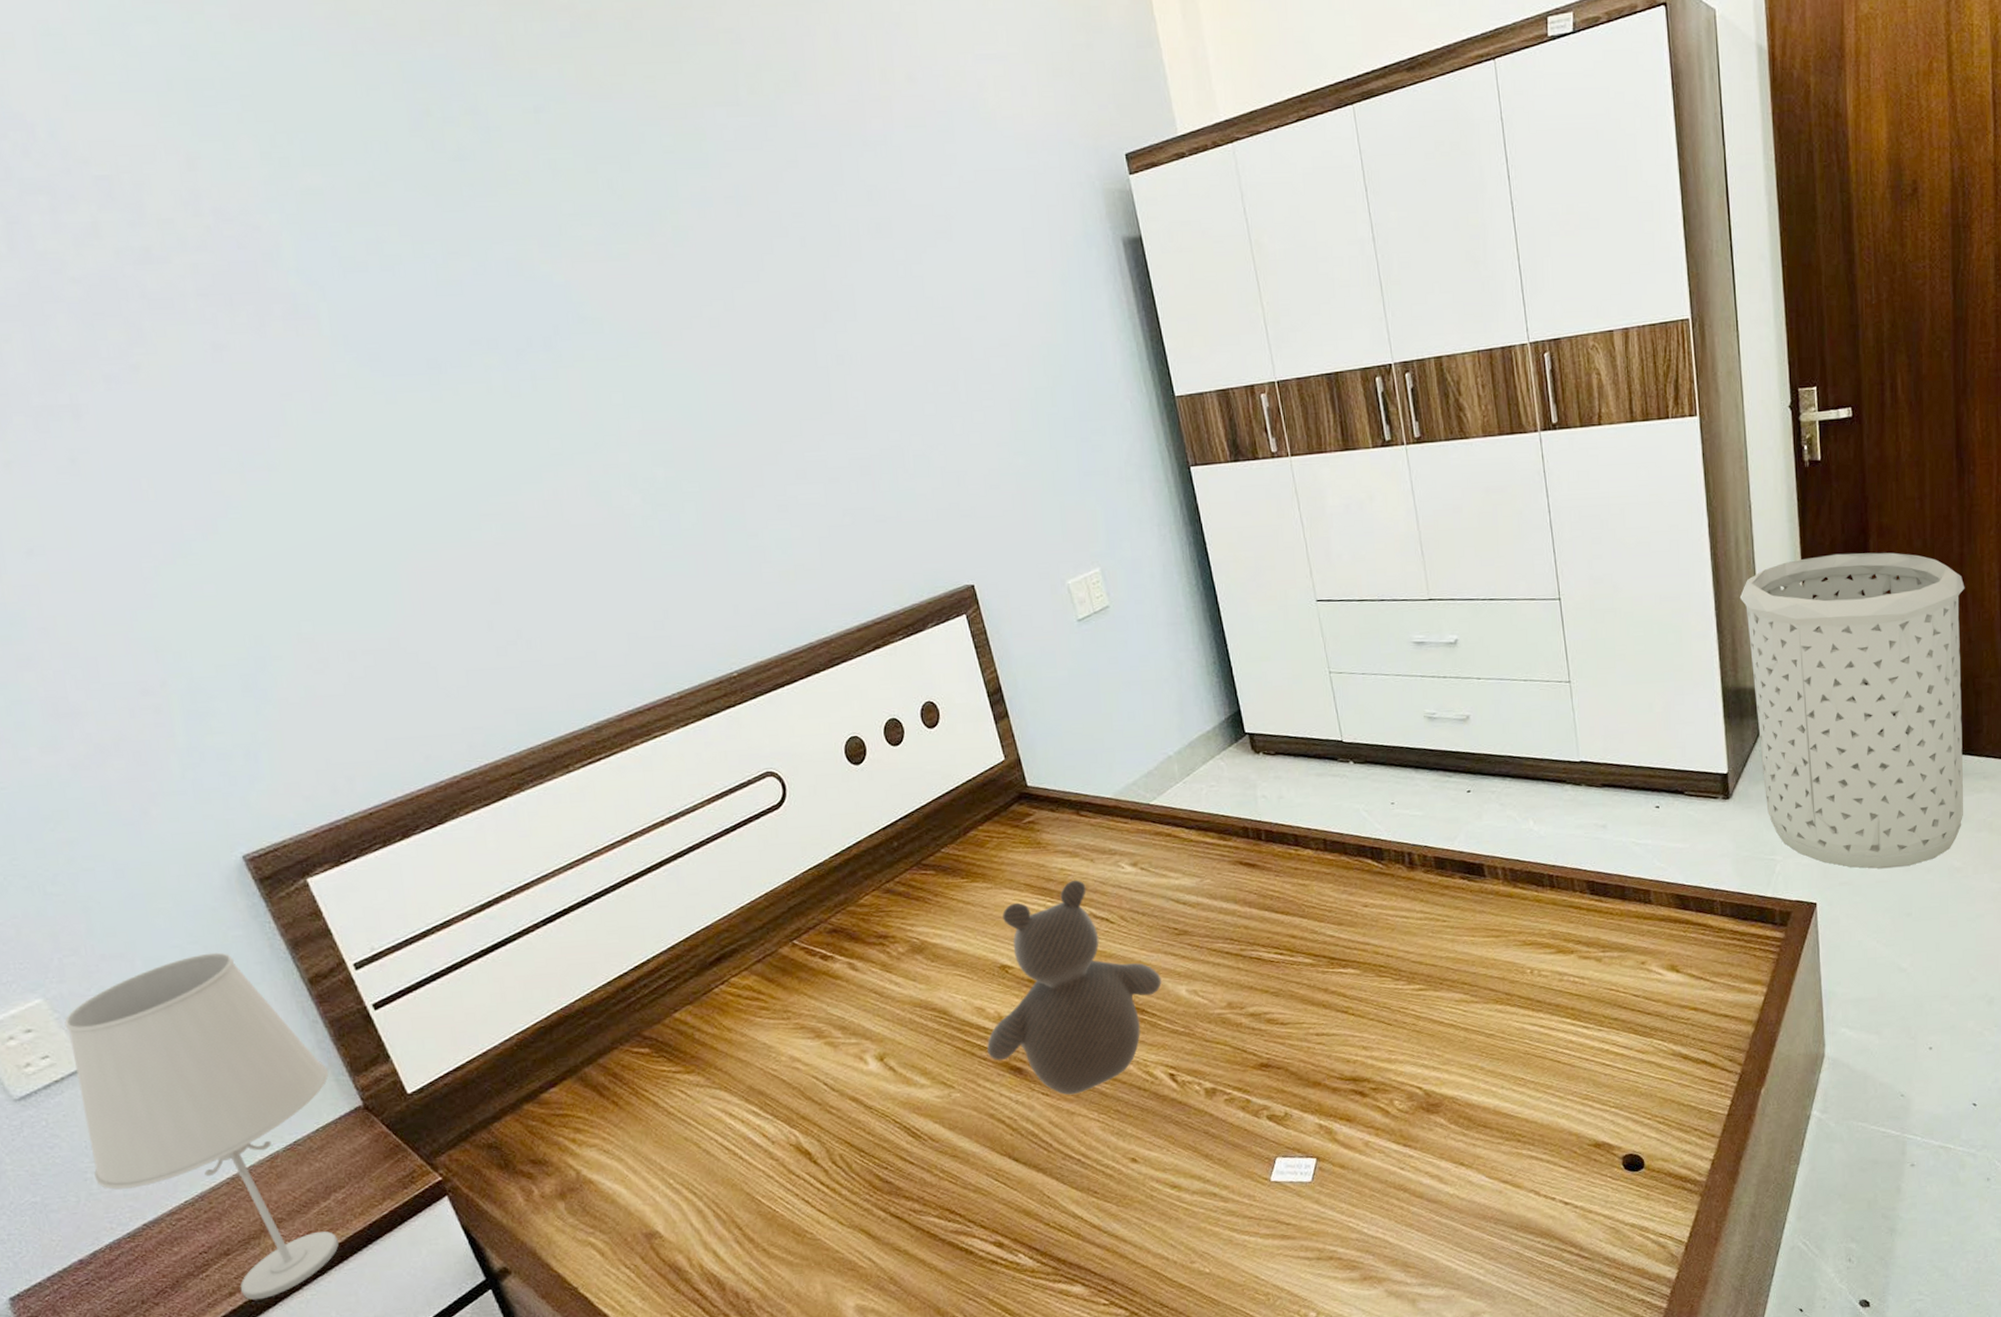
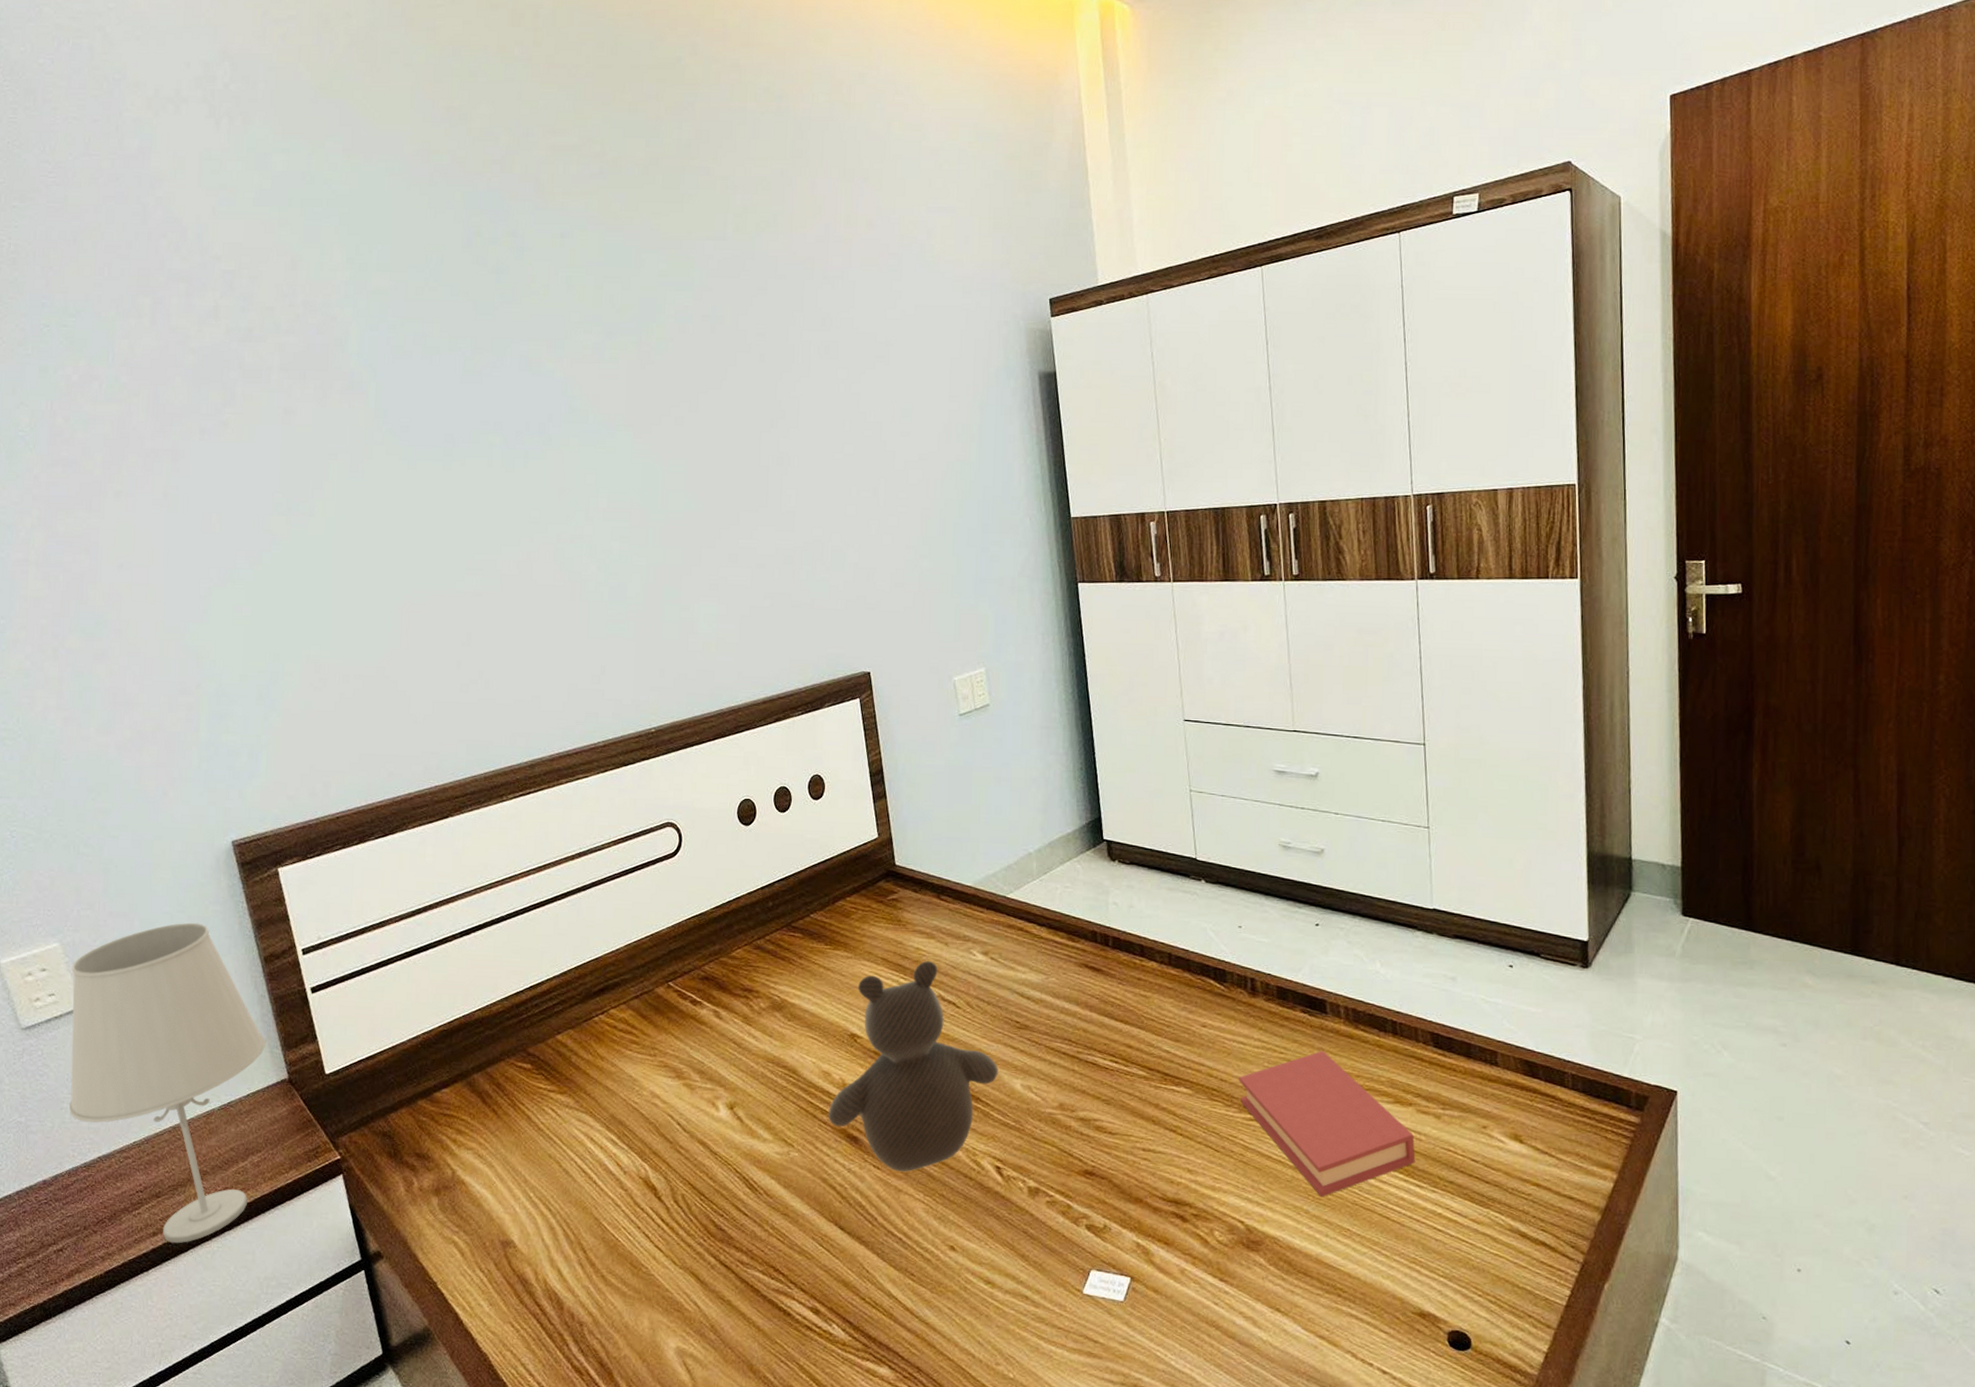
book: none [1405,912,1581,1053] -> present [1239,1050,1416,1197]
laundry basket: present [1739,552,1965,869] -> none [1611,729,1859,1066]

